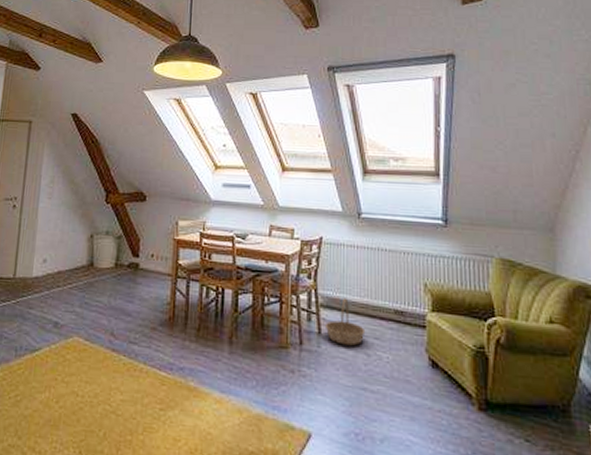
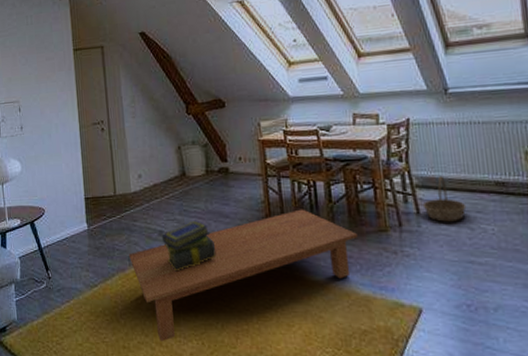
coffee table: none [16,315,258,447] -> present [129,209,357,342]
stack of books: none [56,314,112,369] -> present [161,220,217,272]

